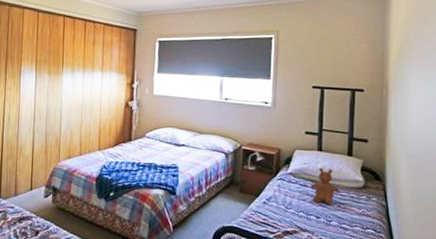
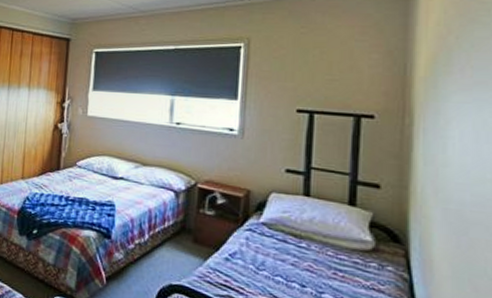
teddy bear: present [311,167,340,205] -> none [293,218,336,271]

